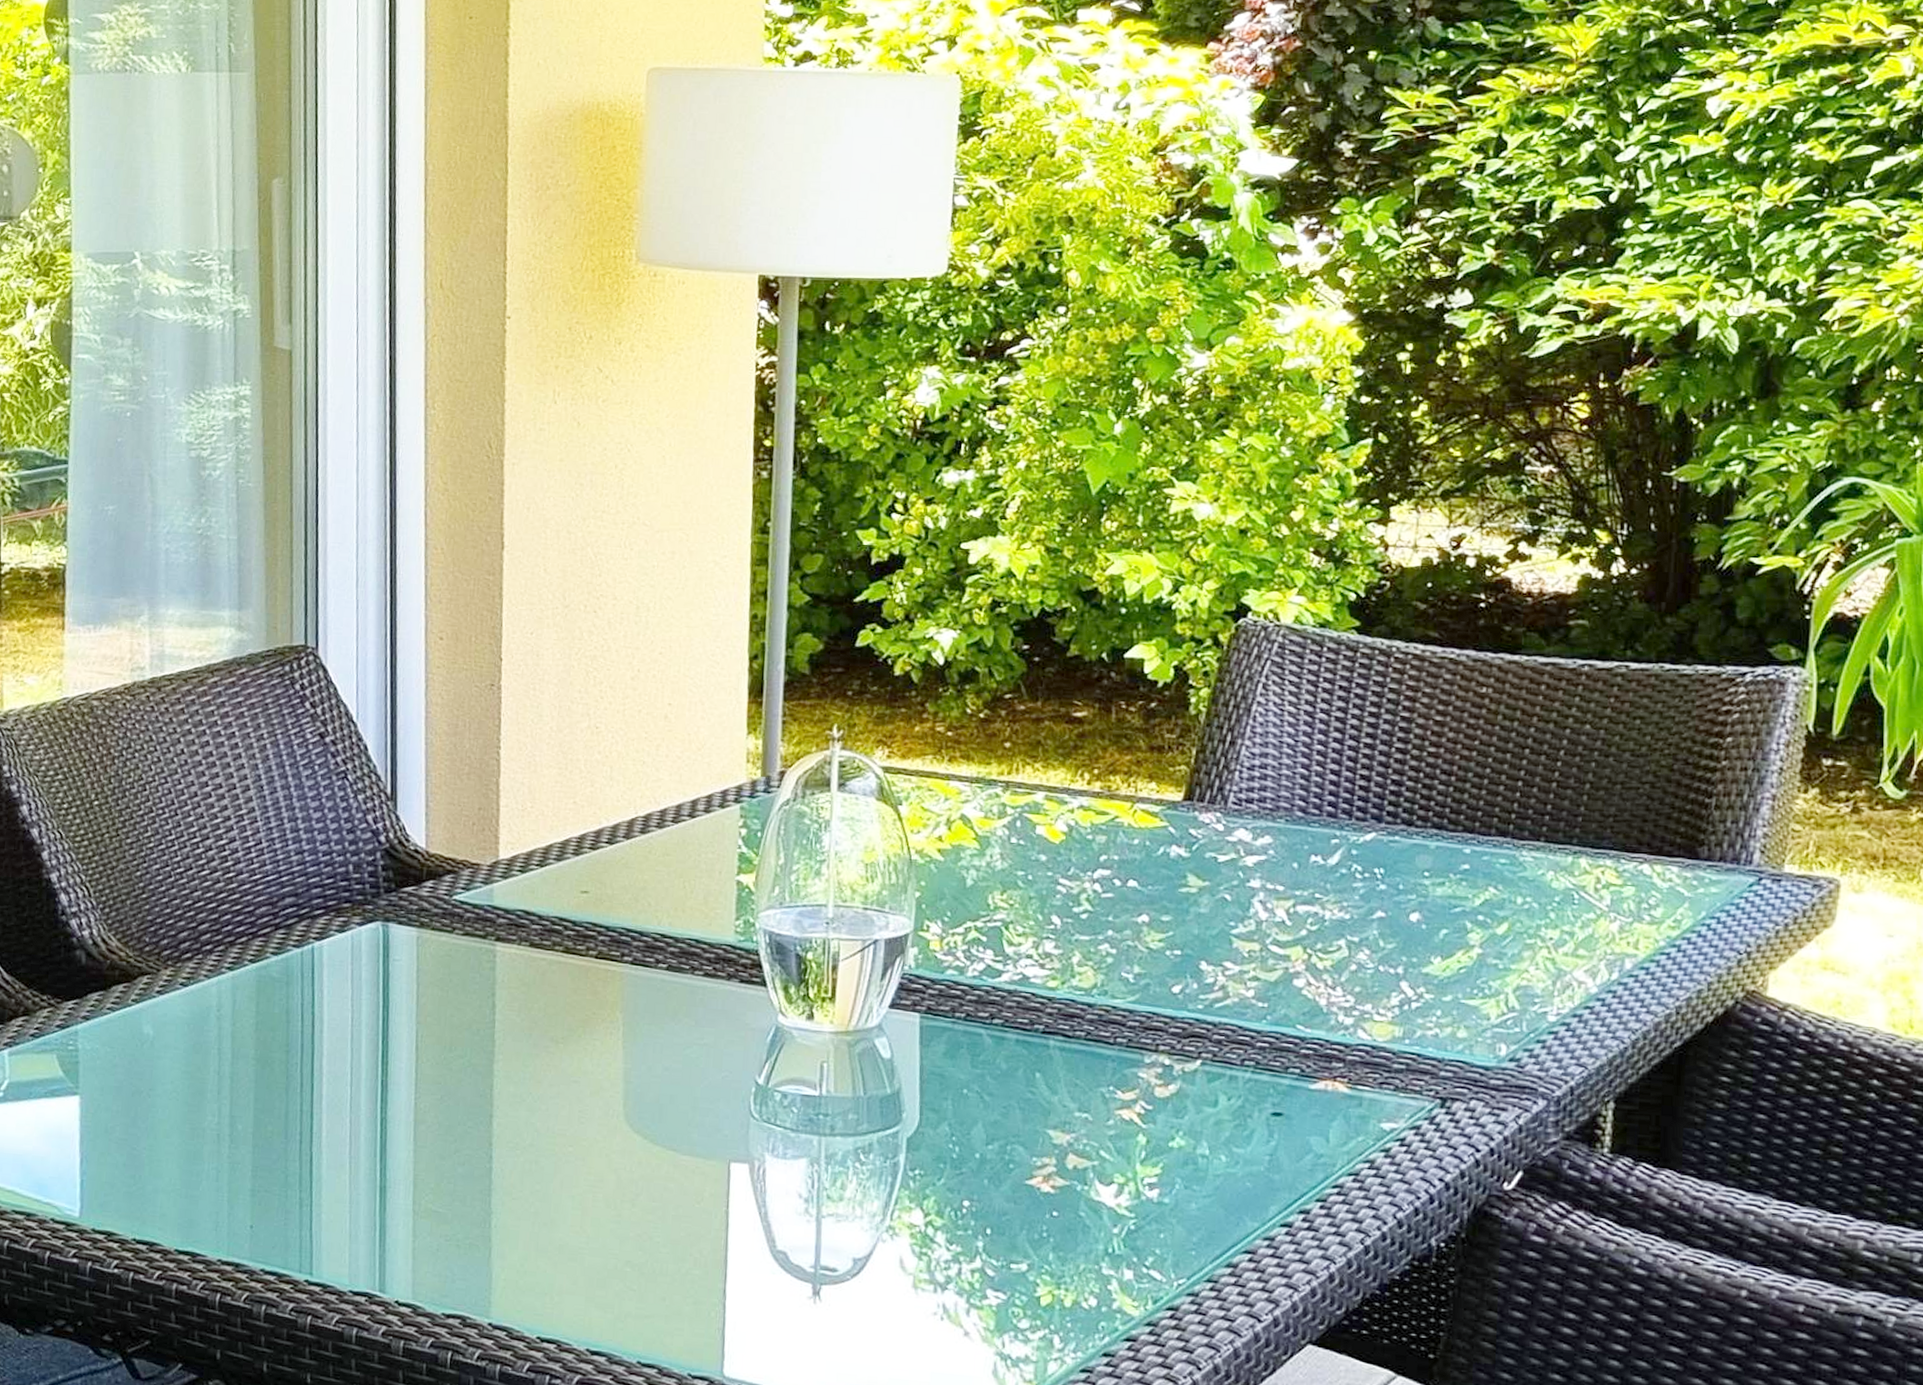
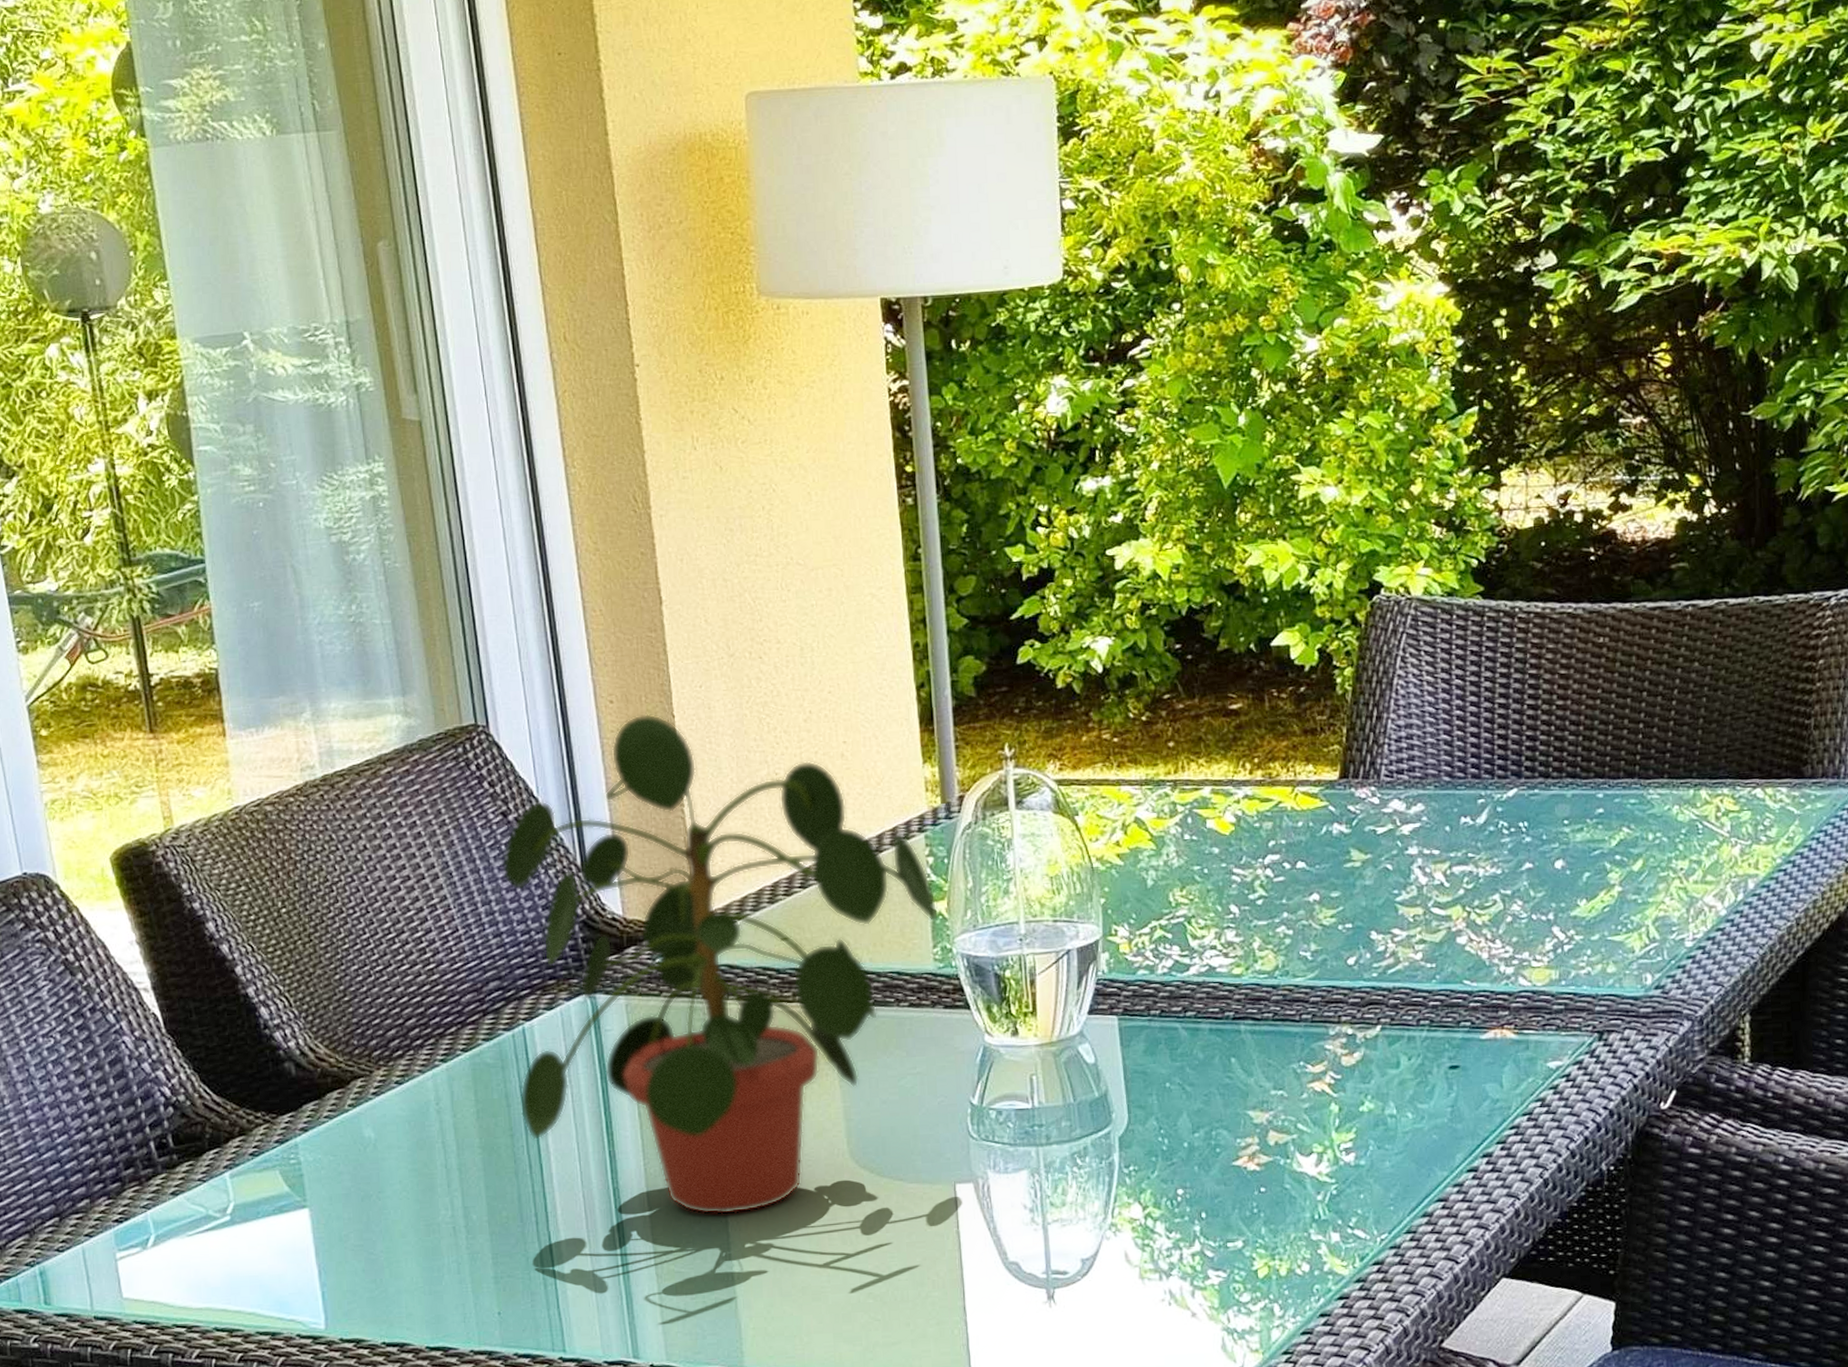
potted plant: none [299,654,746,1162] -> present [502,714,939,1215]

